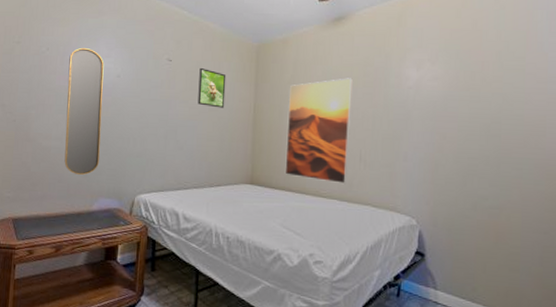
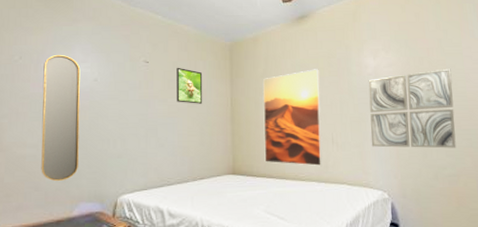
wall art: none [403,86,508,178] -> present [368,68,456,148]

